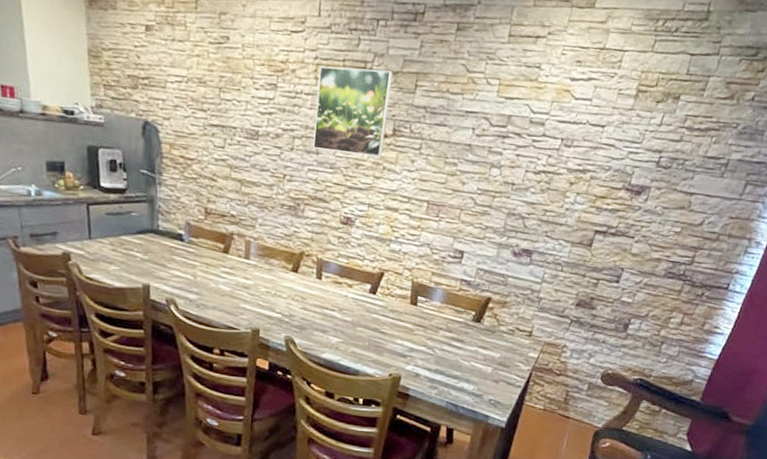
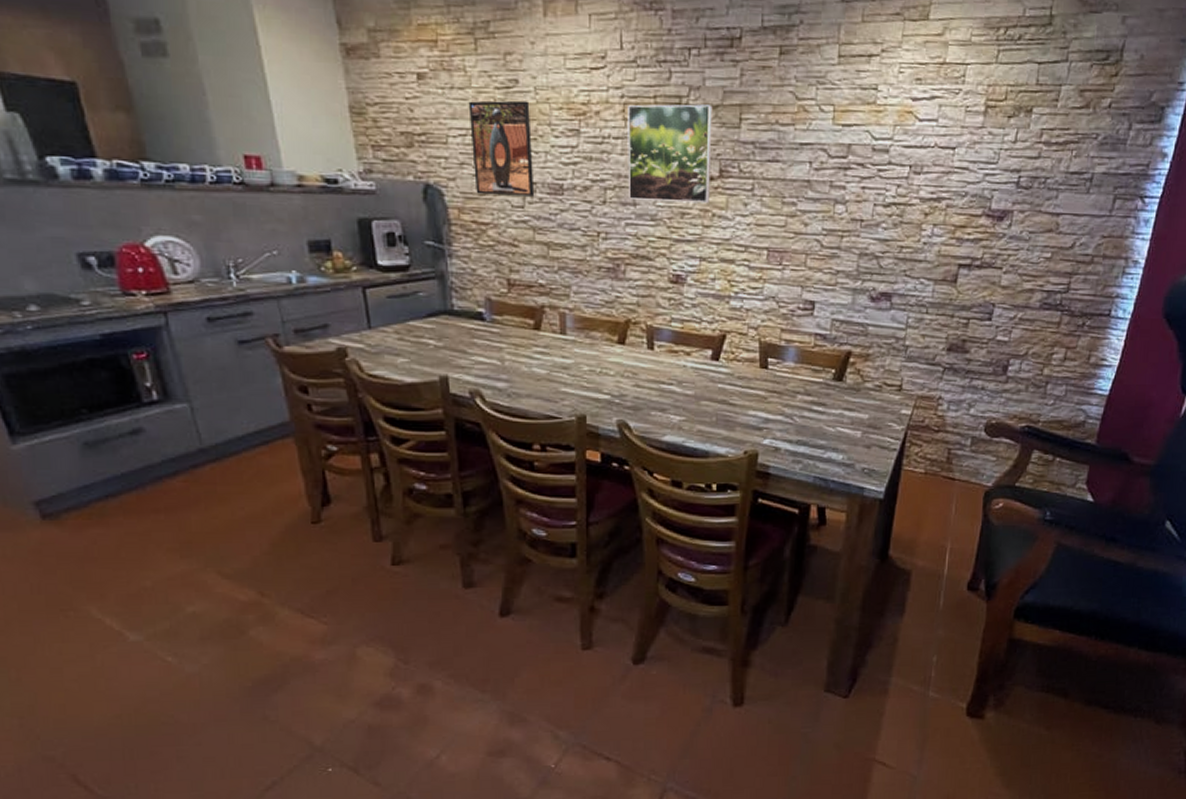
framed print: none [185,52,237,139] -> present [468,100,535,197]

